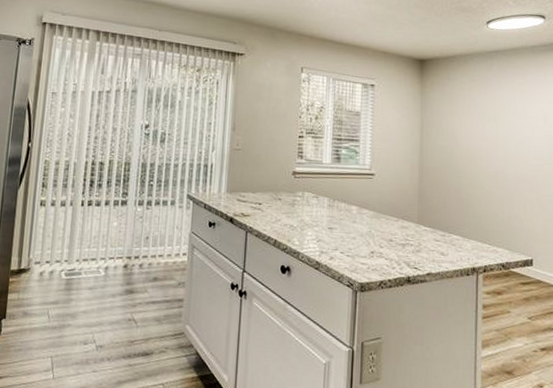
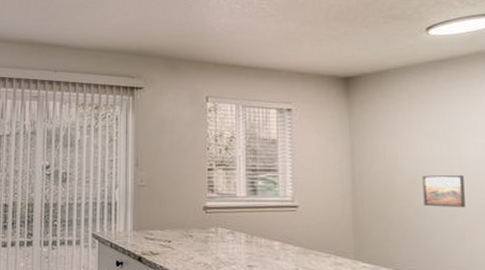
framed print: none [475,150,506,181] -> present [422,174,465,208]

